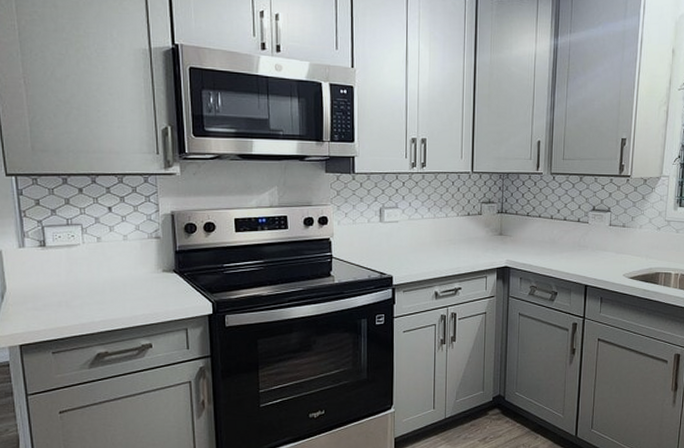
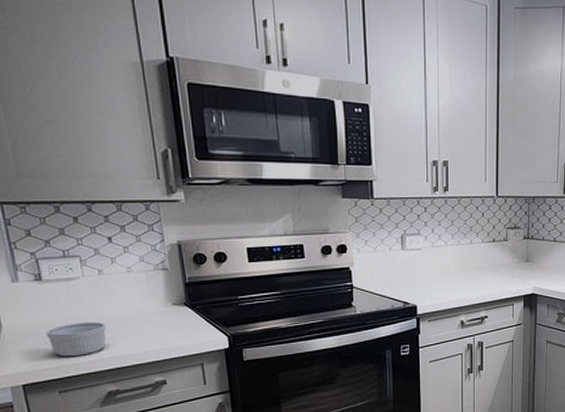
ramekin: none [45,286,100,319] -> present [46,322,106,357]

